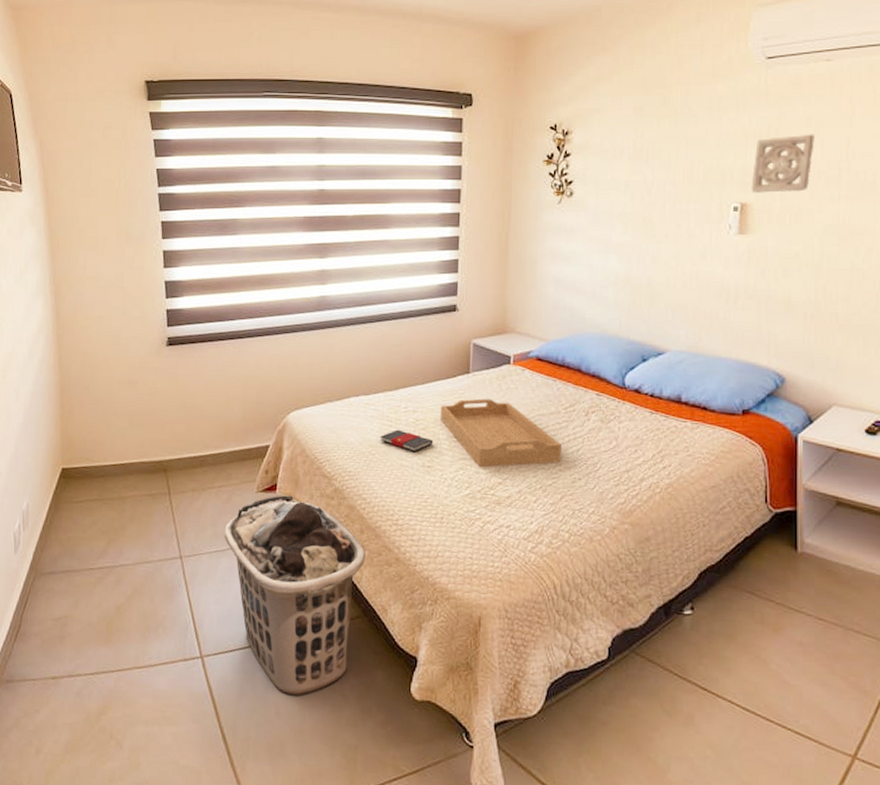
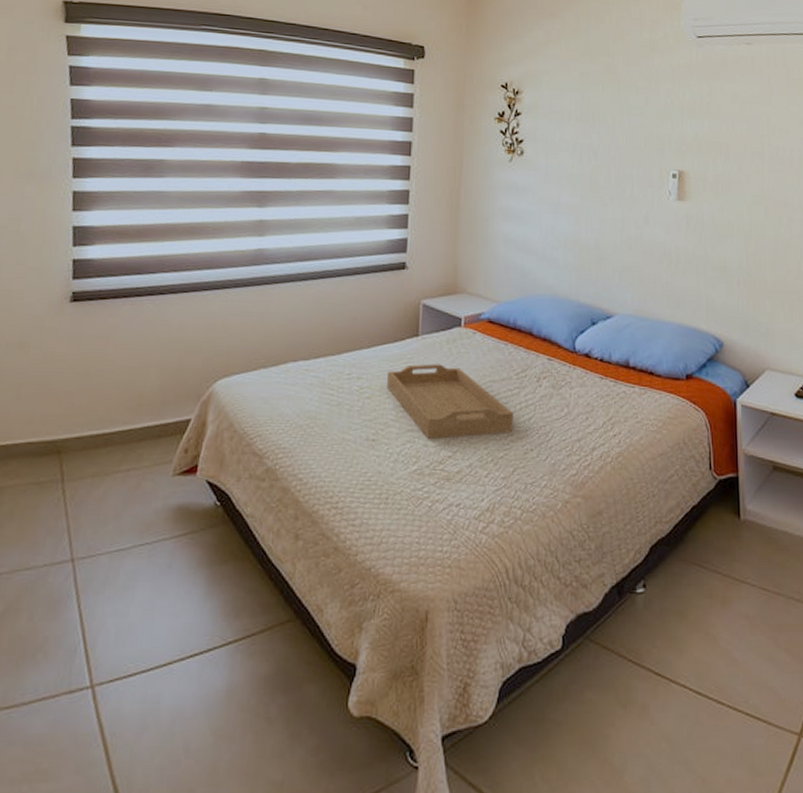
clothes hamper: present [224,495,366,696] -> none [129,478,301,726]
book: present [379,429,434,452] -> none [319,399,379,423]
wall ornament: present [751,134,815,193] -> none [687,109,740,163]

